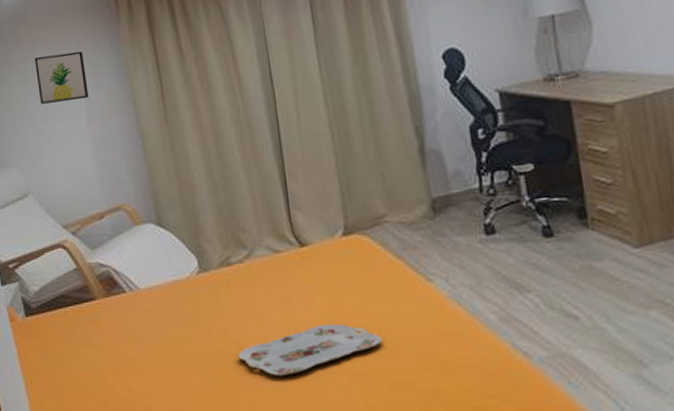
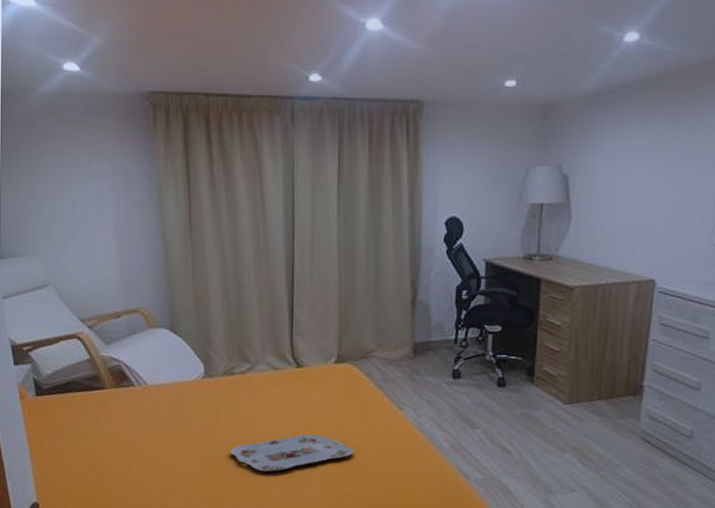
wall art: present [35,51,89,104] -> none [66,155,118,204]

